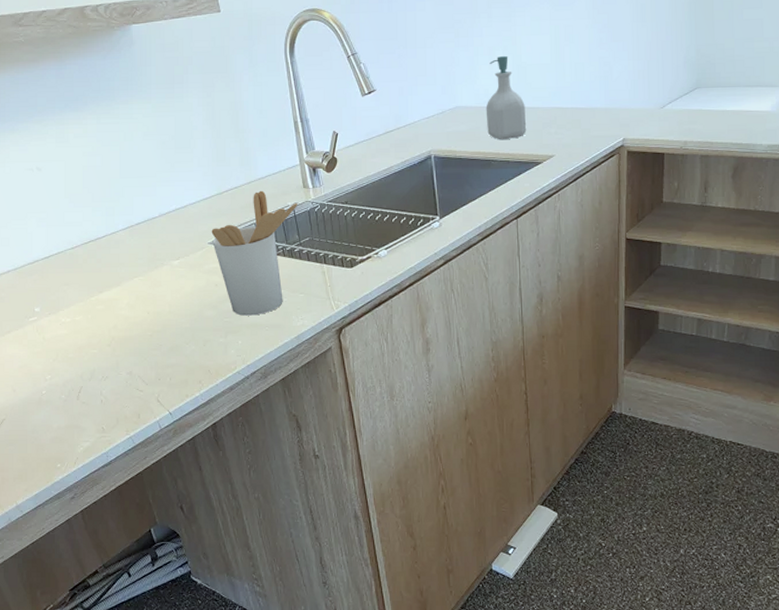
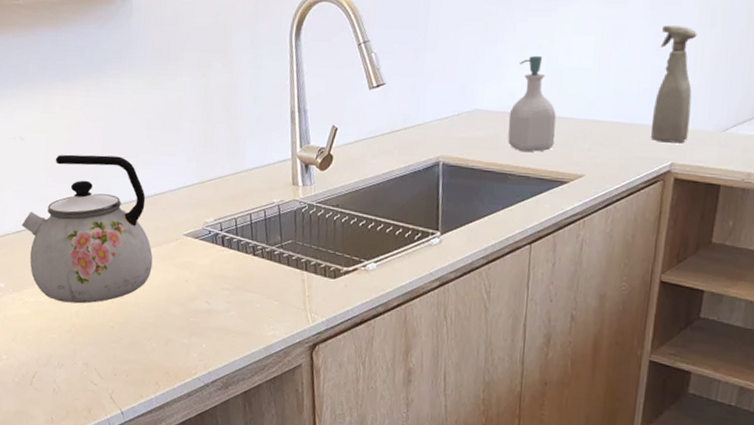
kettle: none [49,177,182,319] -> present [22,154,153,304]
utensil holder: present [211,190,297,316] -> none [188,183,284,319]
spray bottle: none [603,22,634,122] -> present [650,25,697,143]

